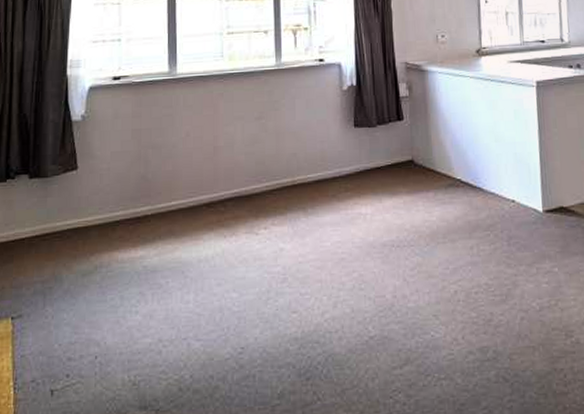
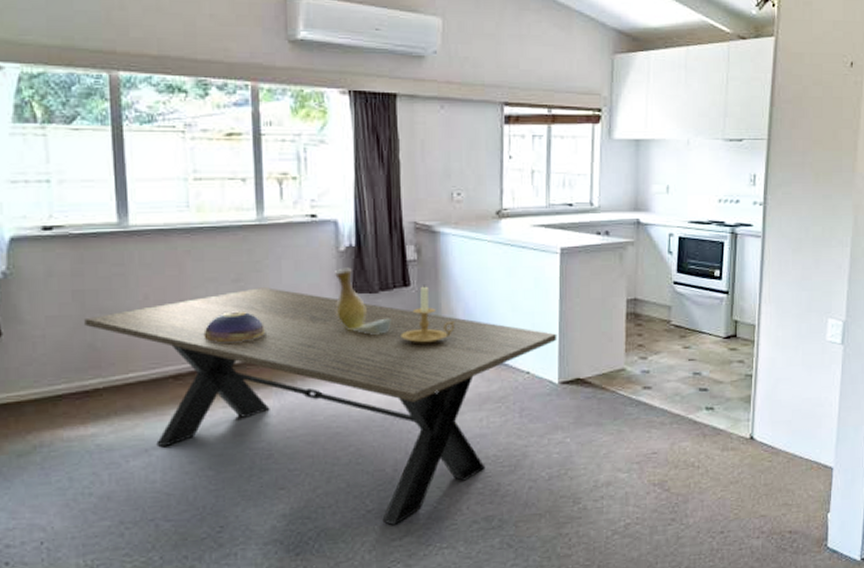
dining table: none [140,124,539,354] -> present [84,287,557,526]
decorative bowl: none [232,145,282,173] -> present [203,311,266,342]
vase: none [339,104,388,166] -> present [335,267,391,336]
candle holder: none [396,118,444,174] -> present [401,285,455,344]

